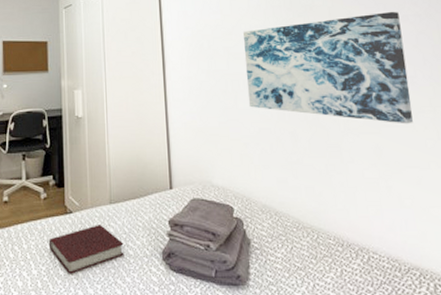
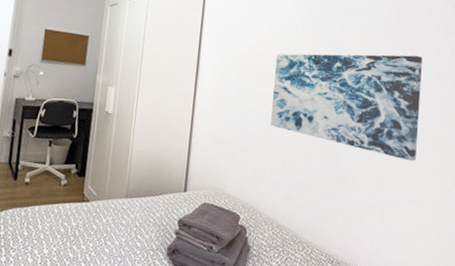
book: present [48,225,124,274] -> none [63,215,134,258]

